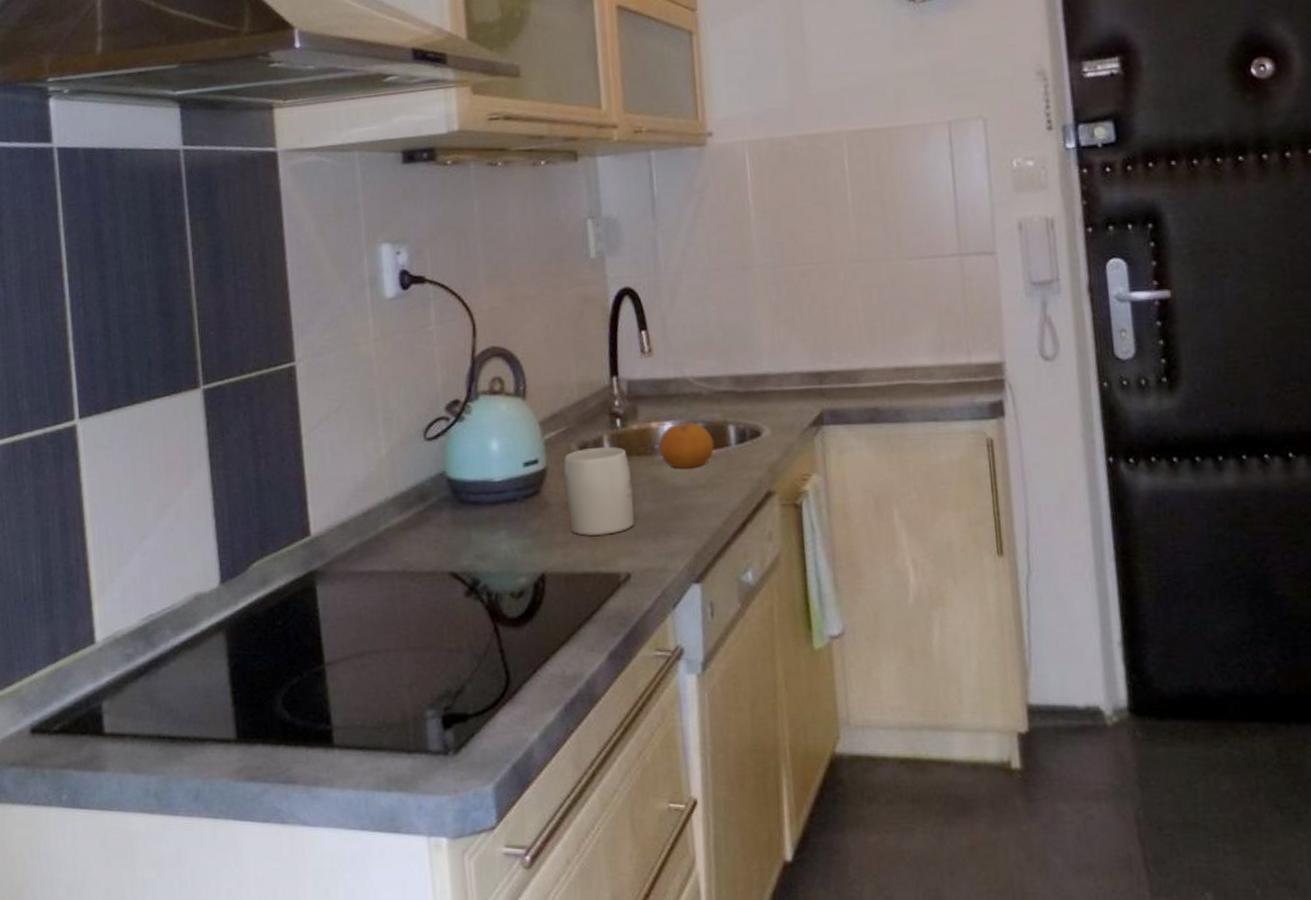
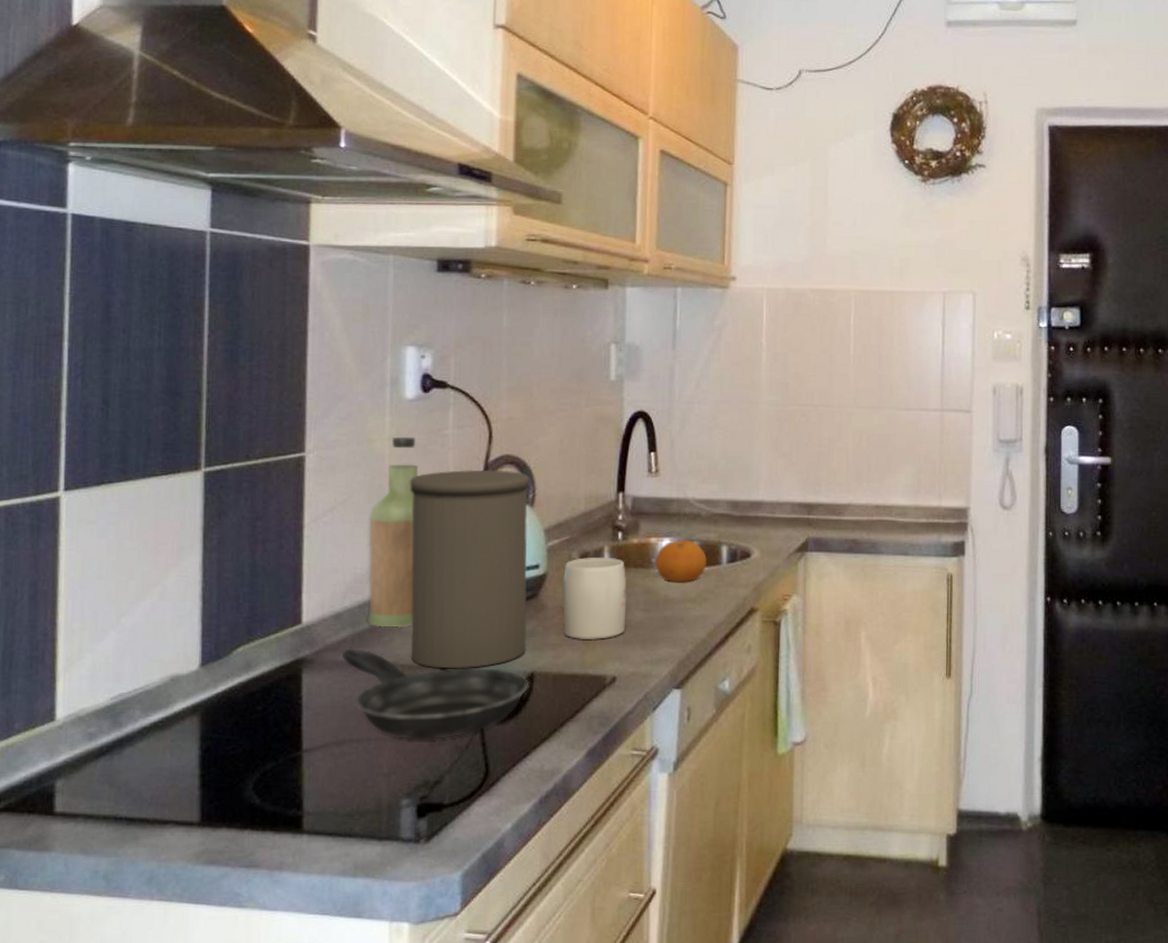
frying pan: none [353,558,542,649] -> present [342,649,530,740]
bottle: none [364,336,418,535] -> present [367,436,418,628]
canister: none [399,362,535,574] -> present [410,470,530,669]

